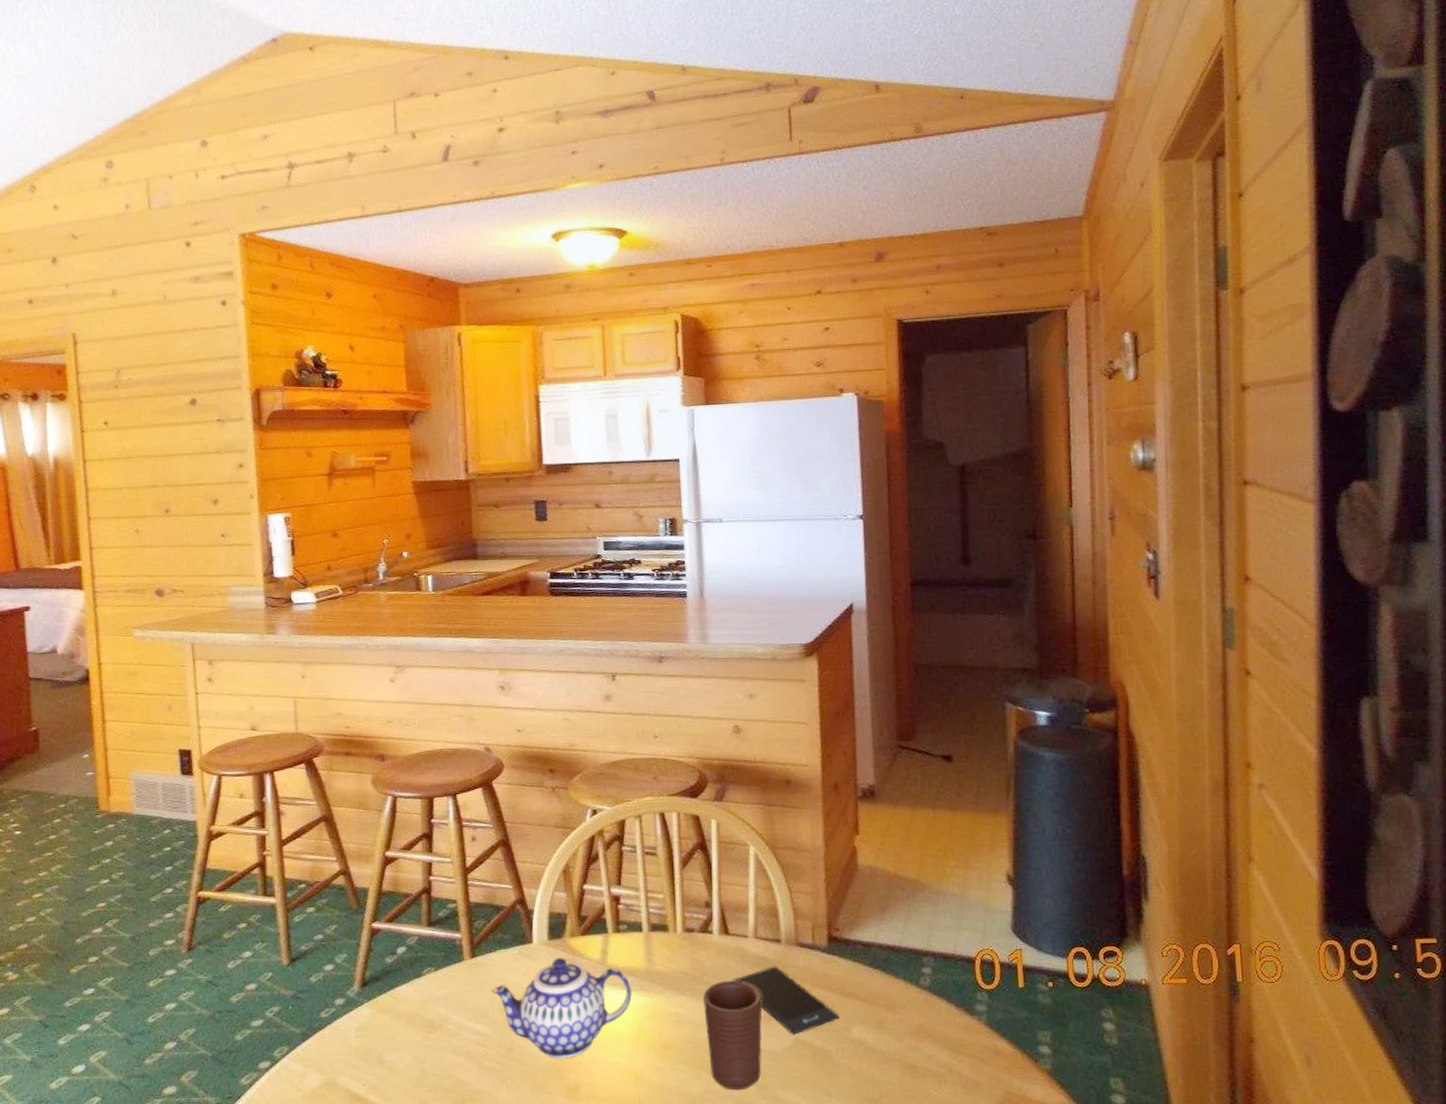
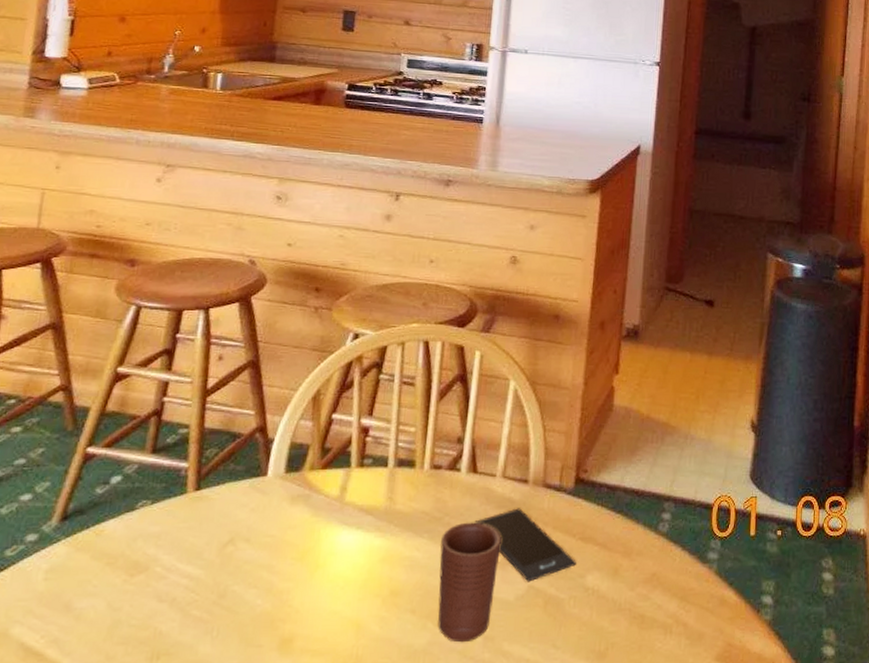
teapot: present [491,958,632,1059] -> none [212,493,367,607]

